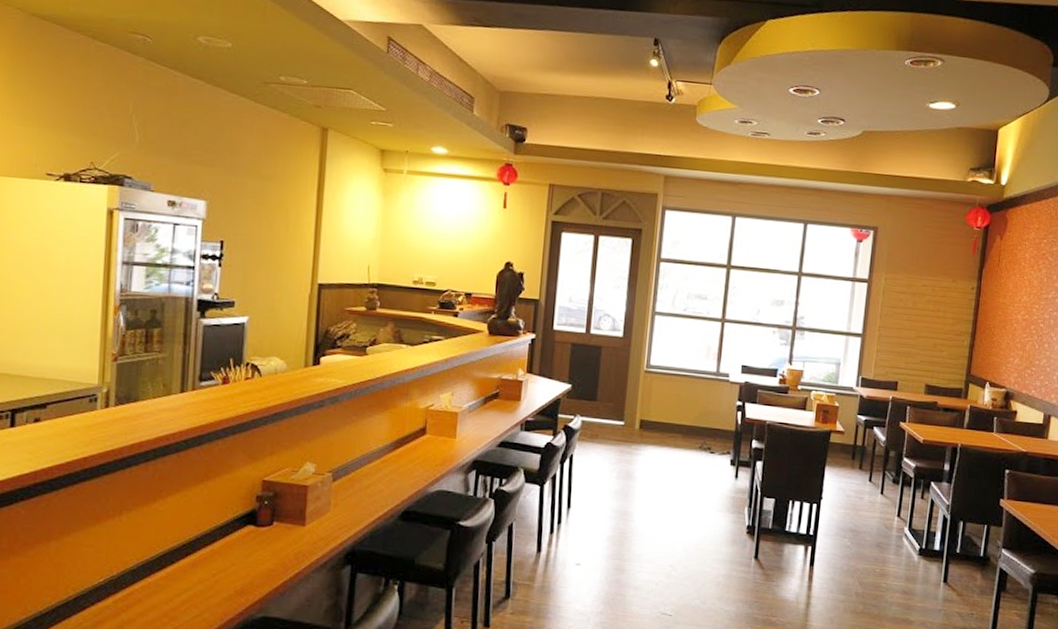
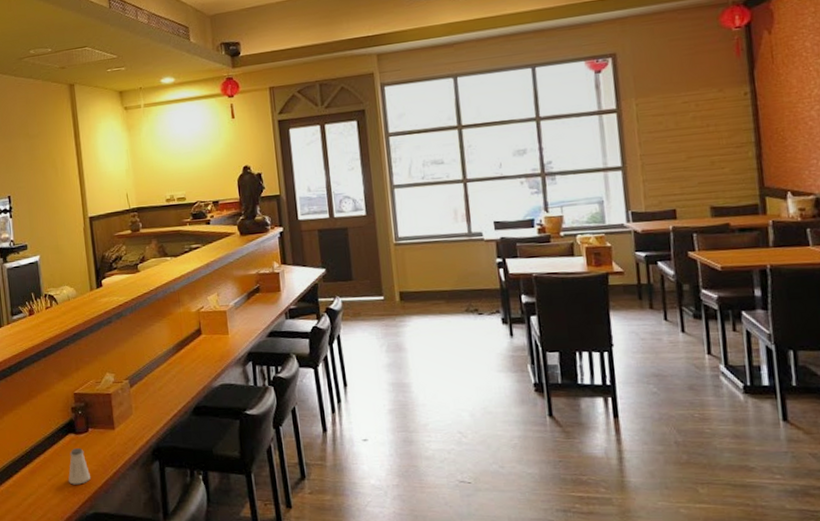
saltshaker: none [236,542,266,584] -> present [68,448,90,485]

